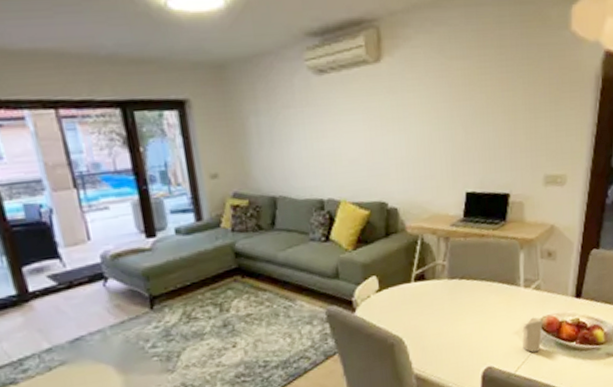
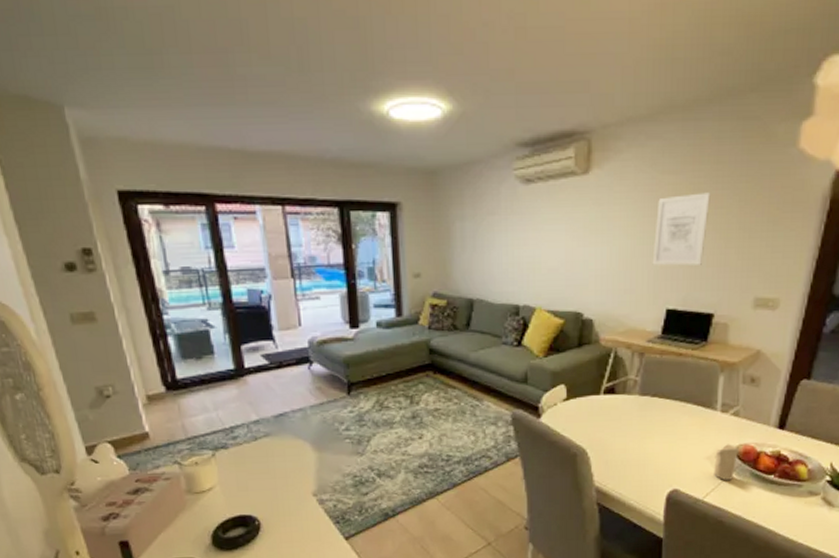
wall art: none [448,76,497,150] -> present [652,192,711,266]

